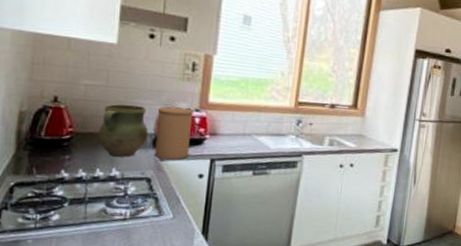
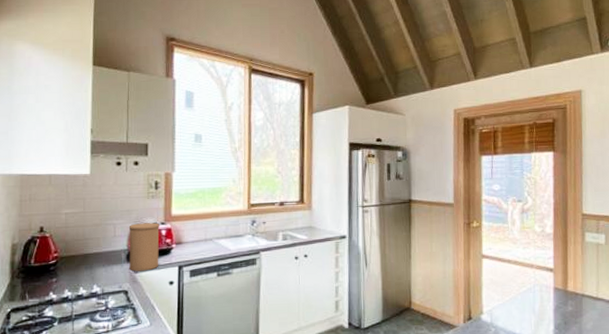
ceramic jug: present [97,104,148,157] -> none [78,225,122,274]

